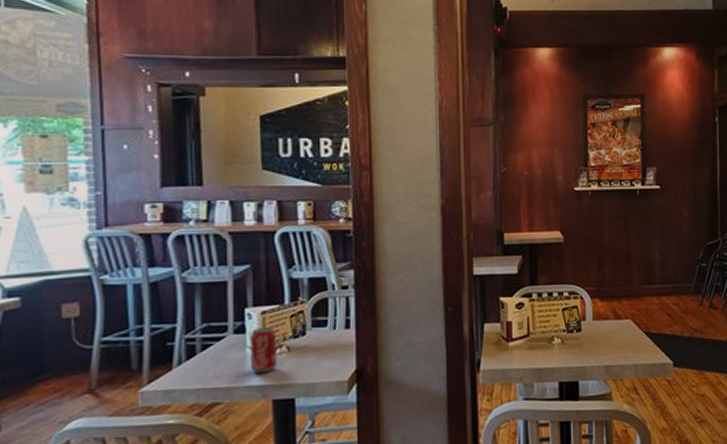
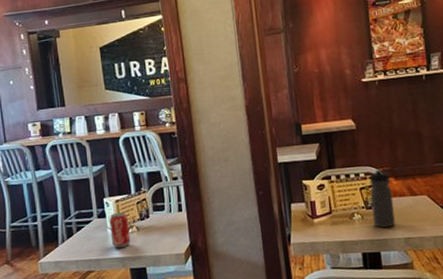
water bottle: none [572,289,597,355] -> present [369,169,395,228]

